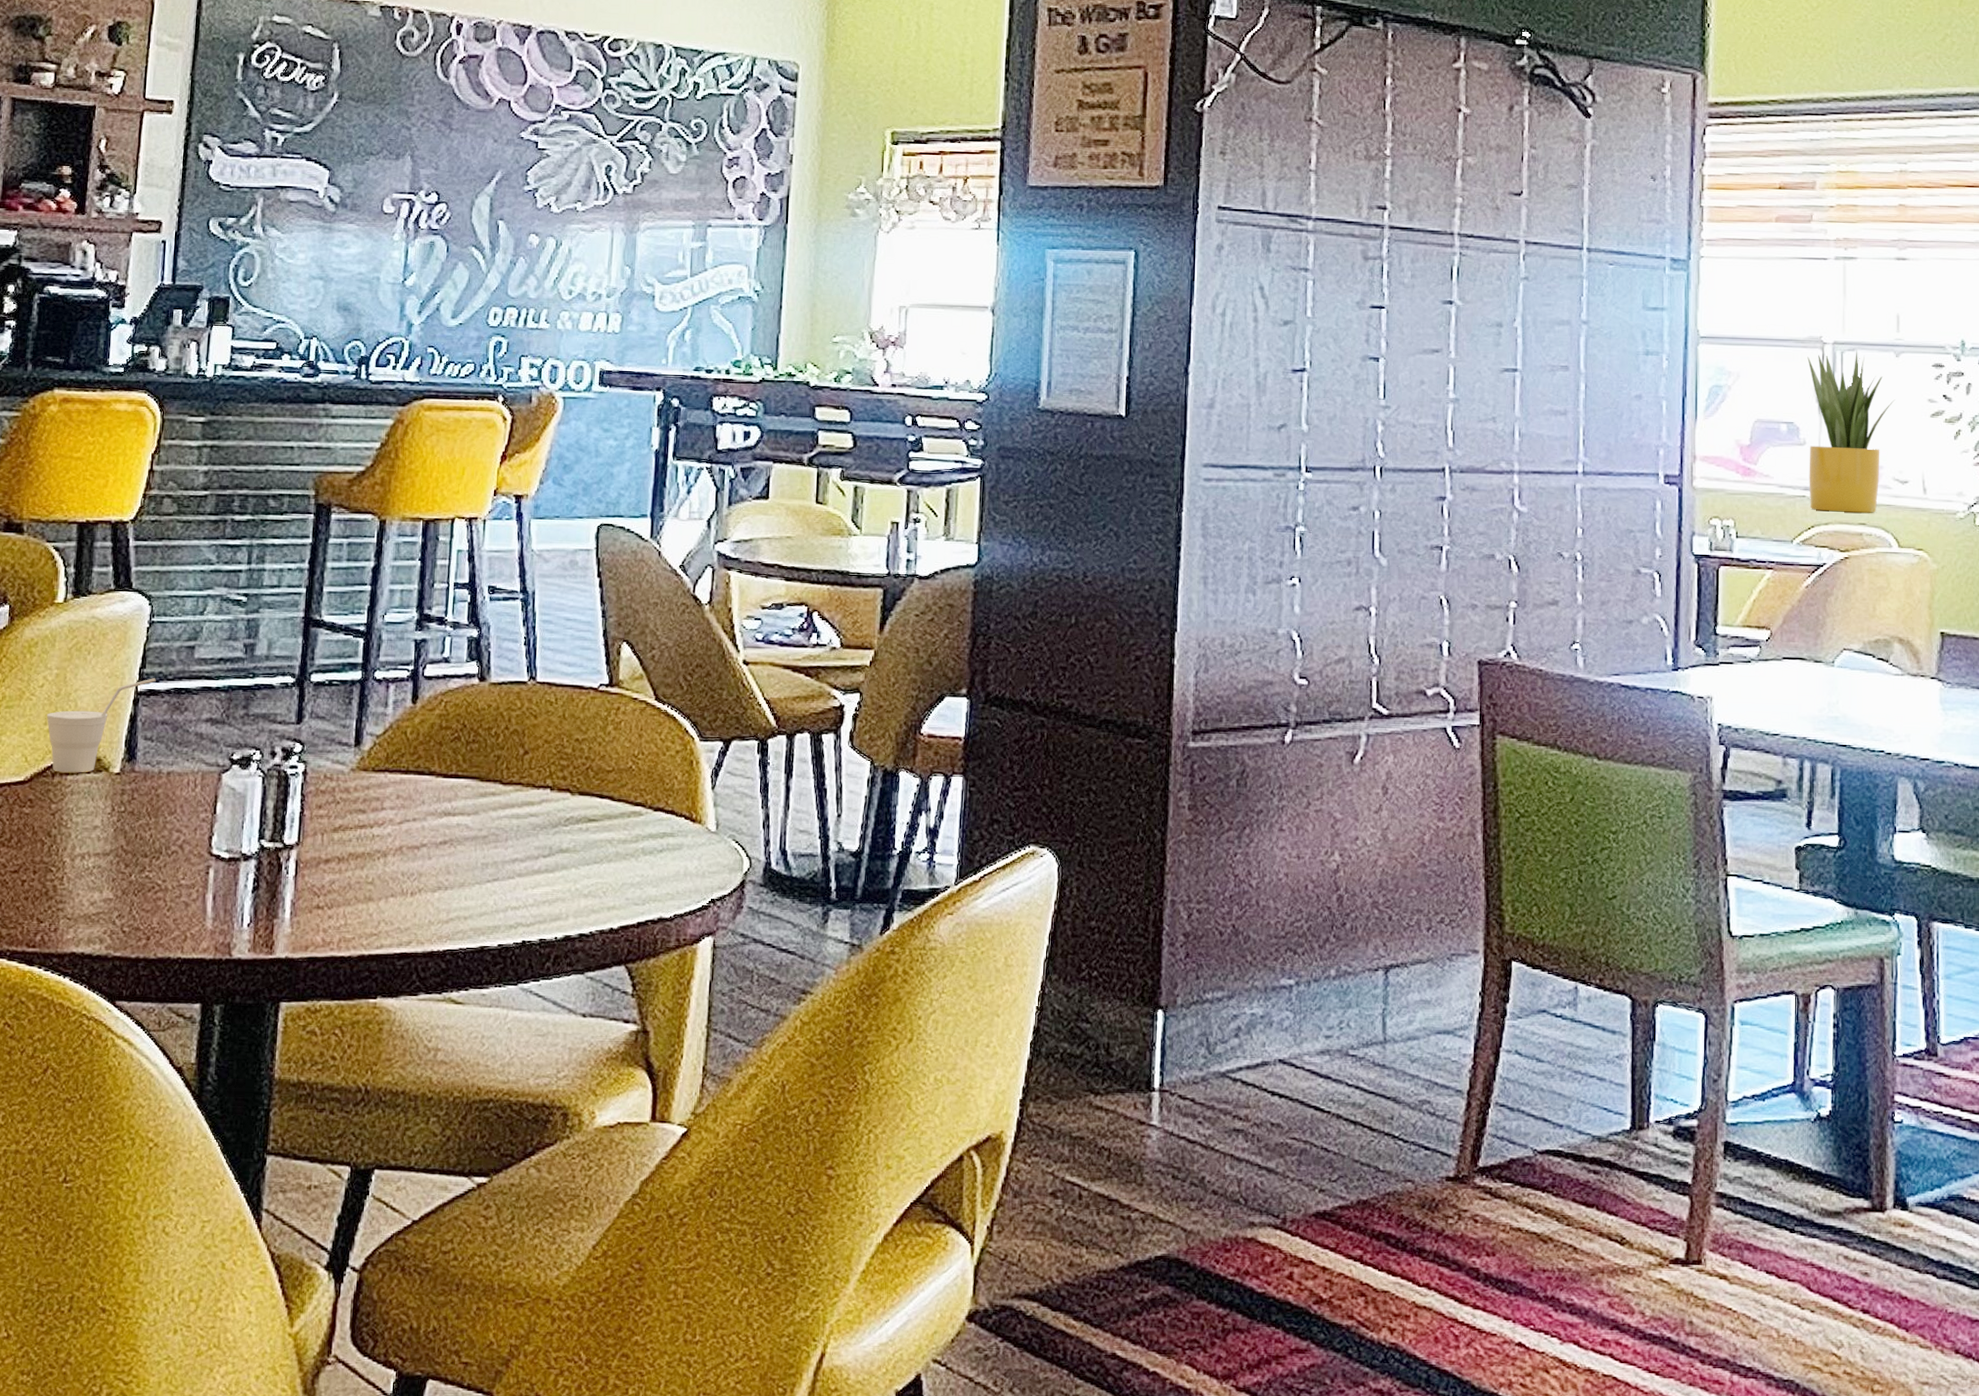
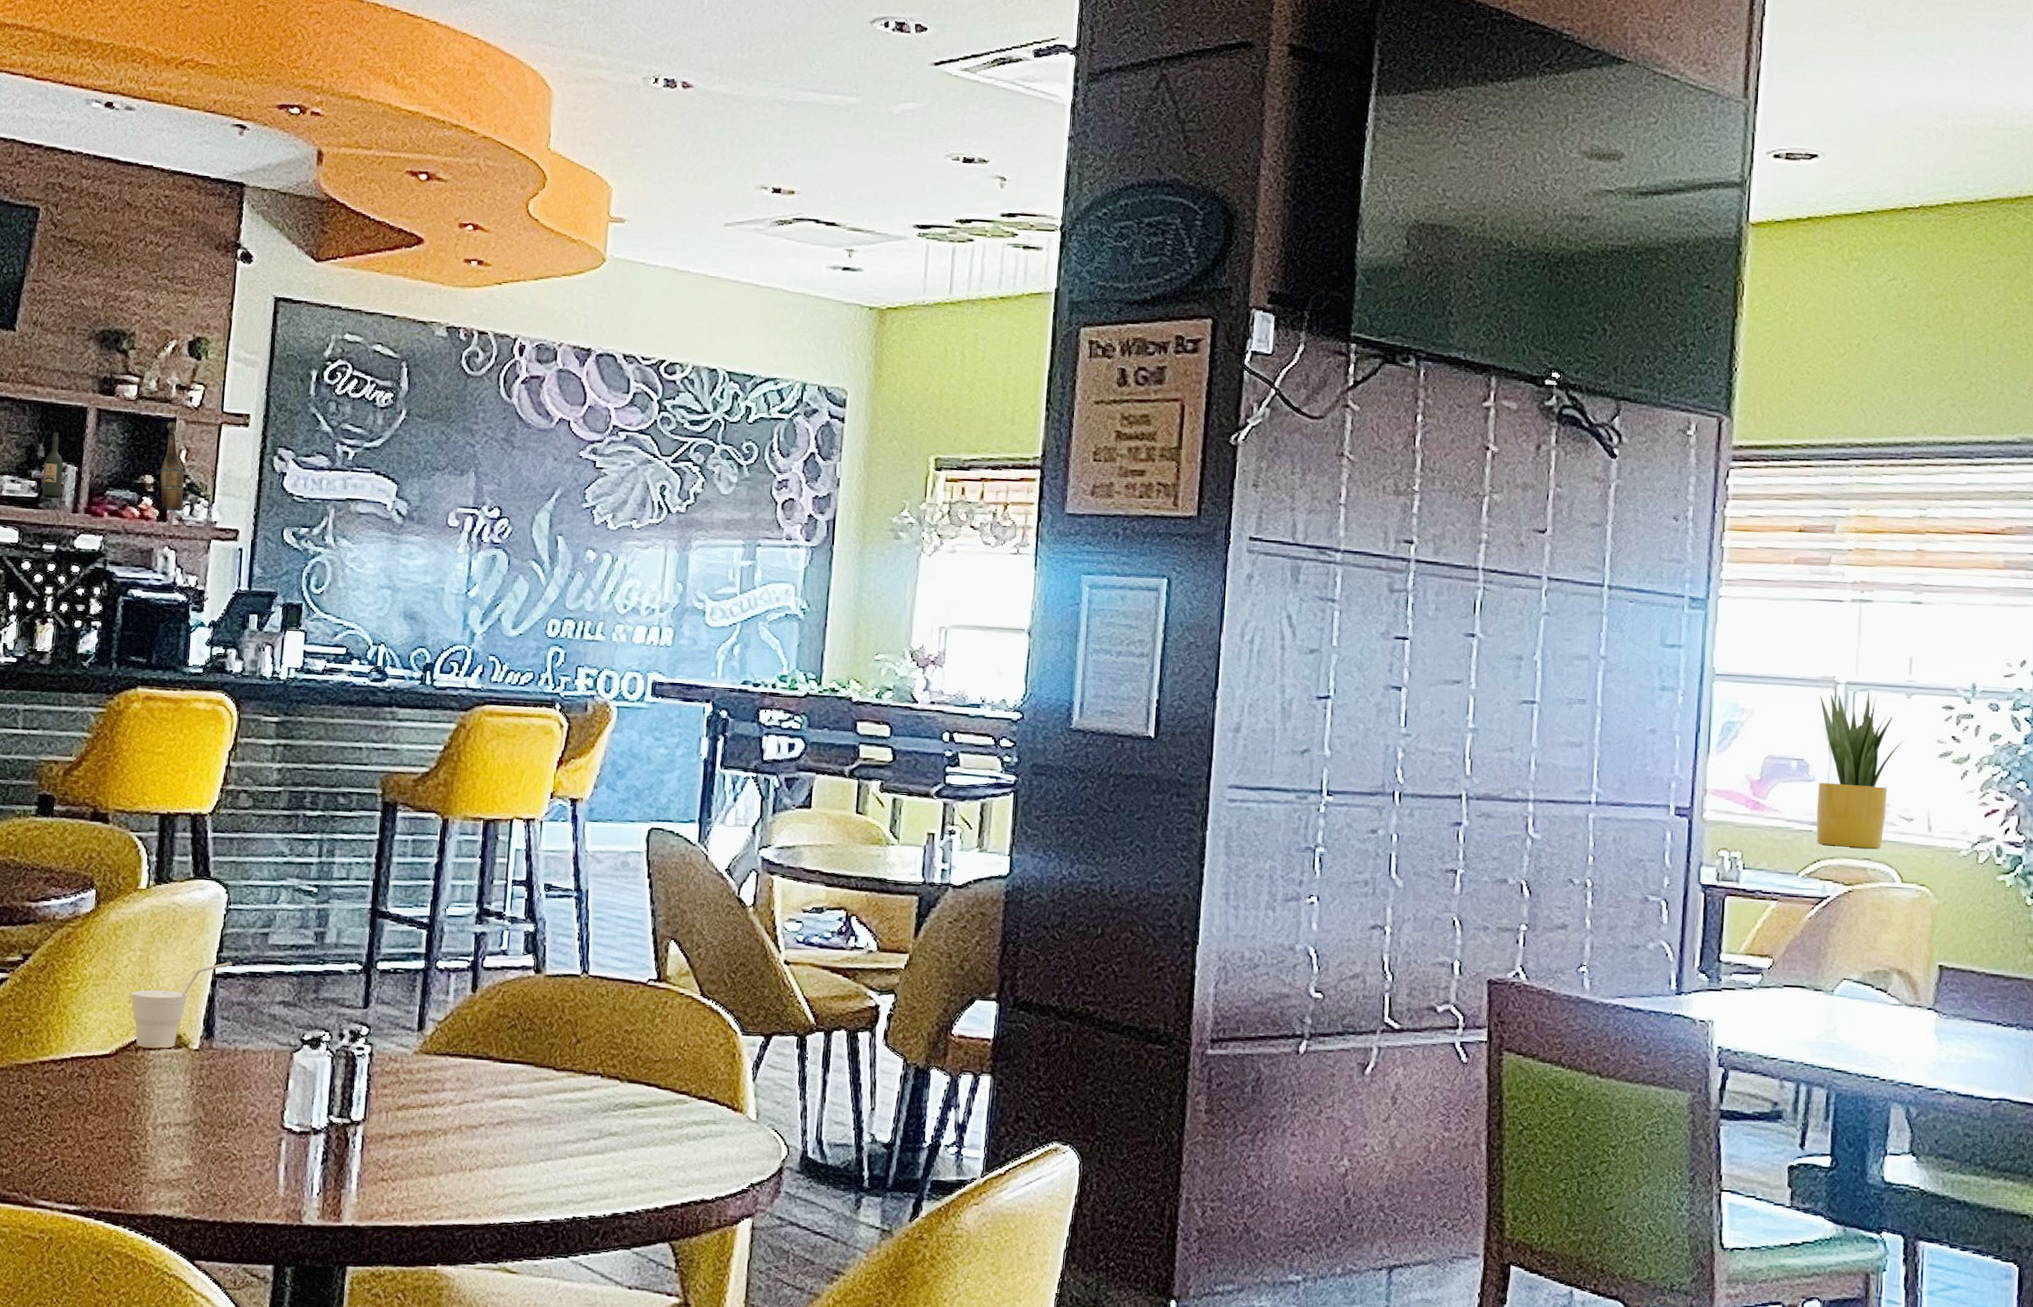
decorative bottle: none [78,109,104,204] -> present [160,420,184,512]

